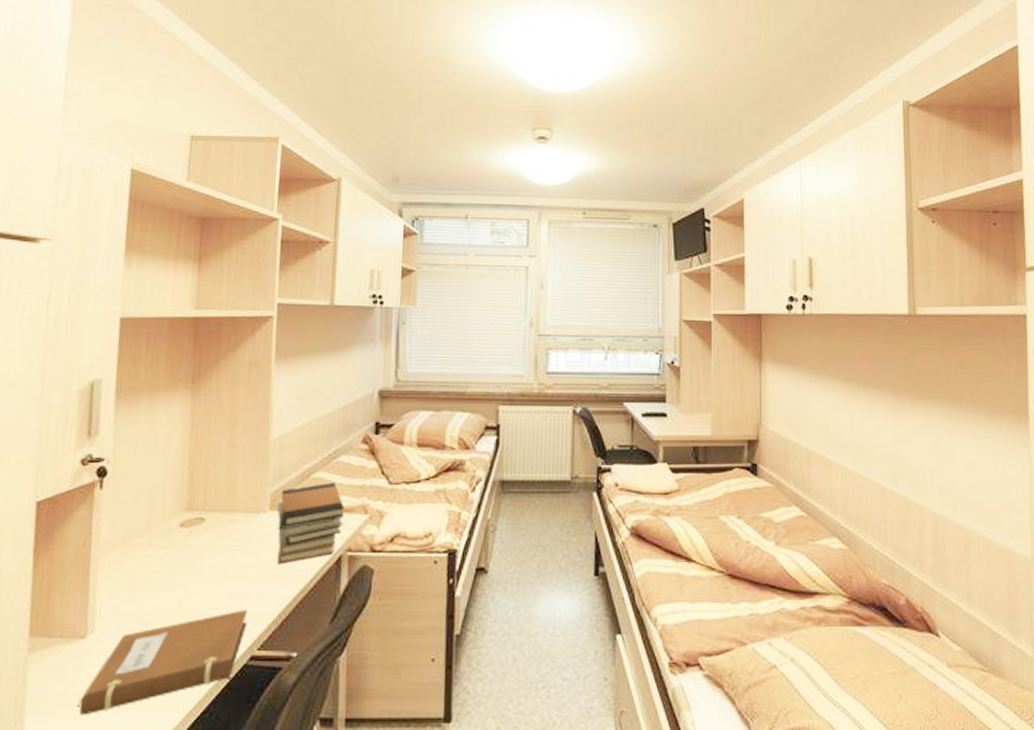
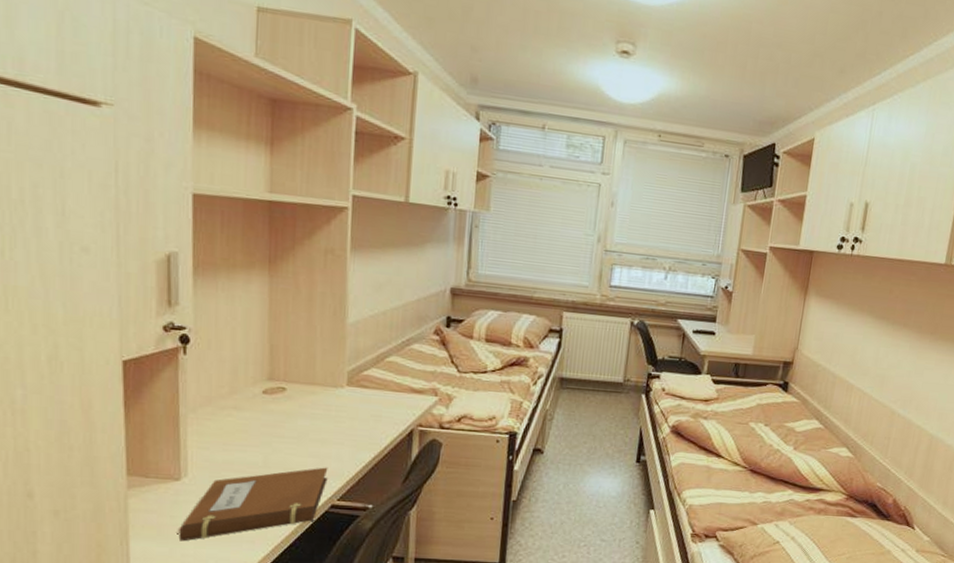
book stack: present [277,483,345,565] -> none [354,366,416,433]

